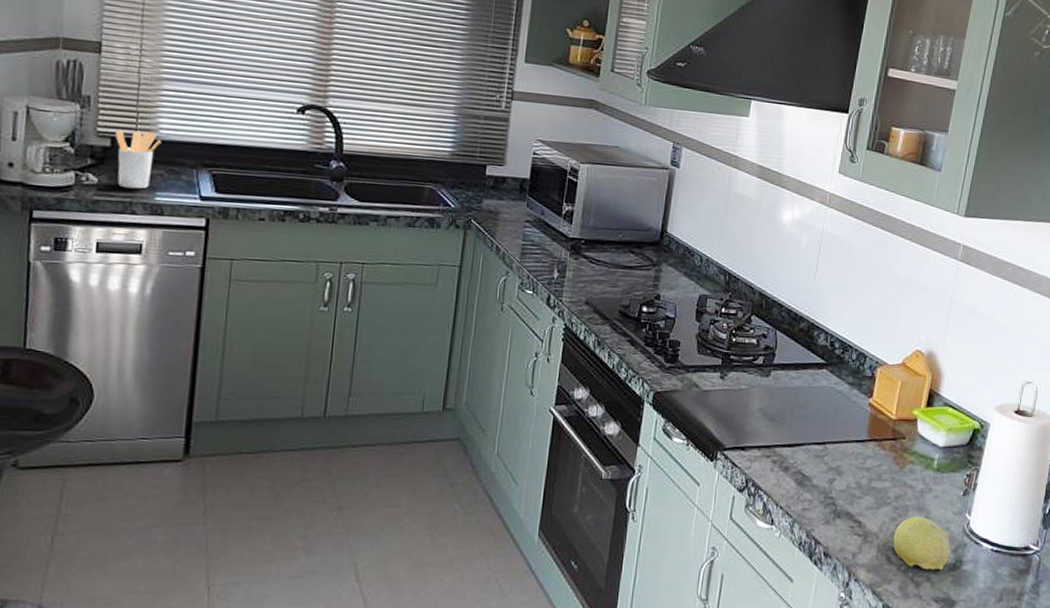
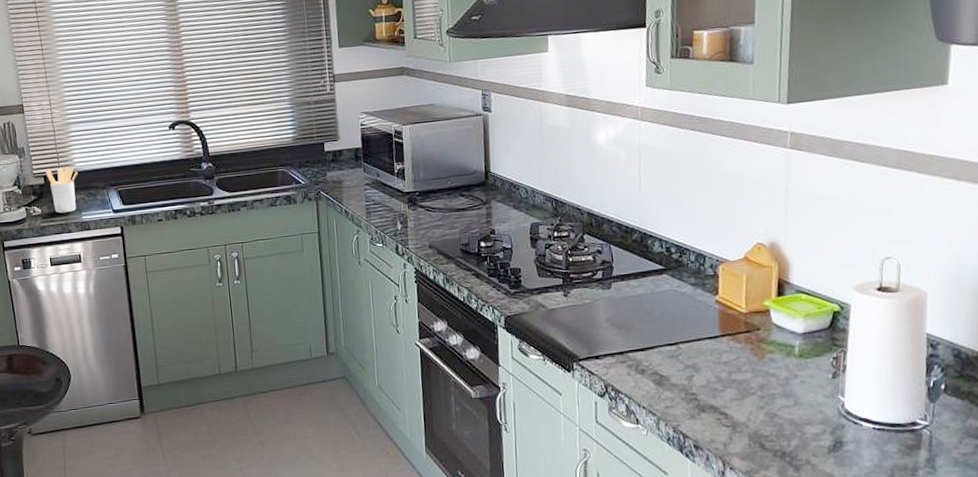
fruit: present [893,516,951,570] -> none [763,402,828,454]

